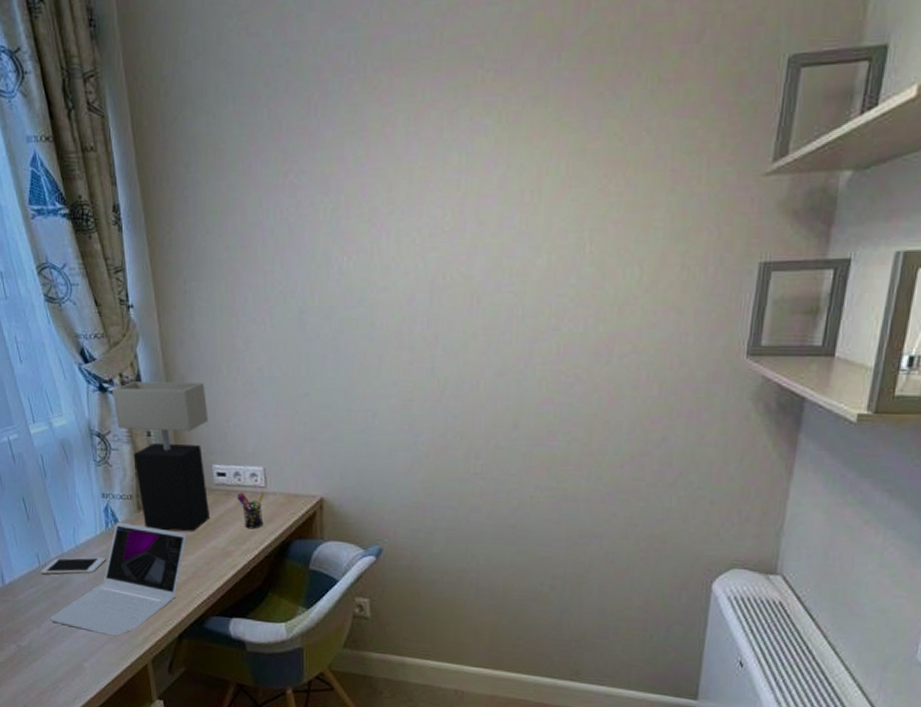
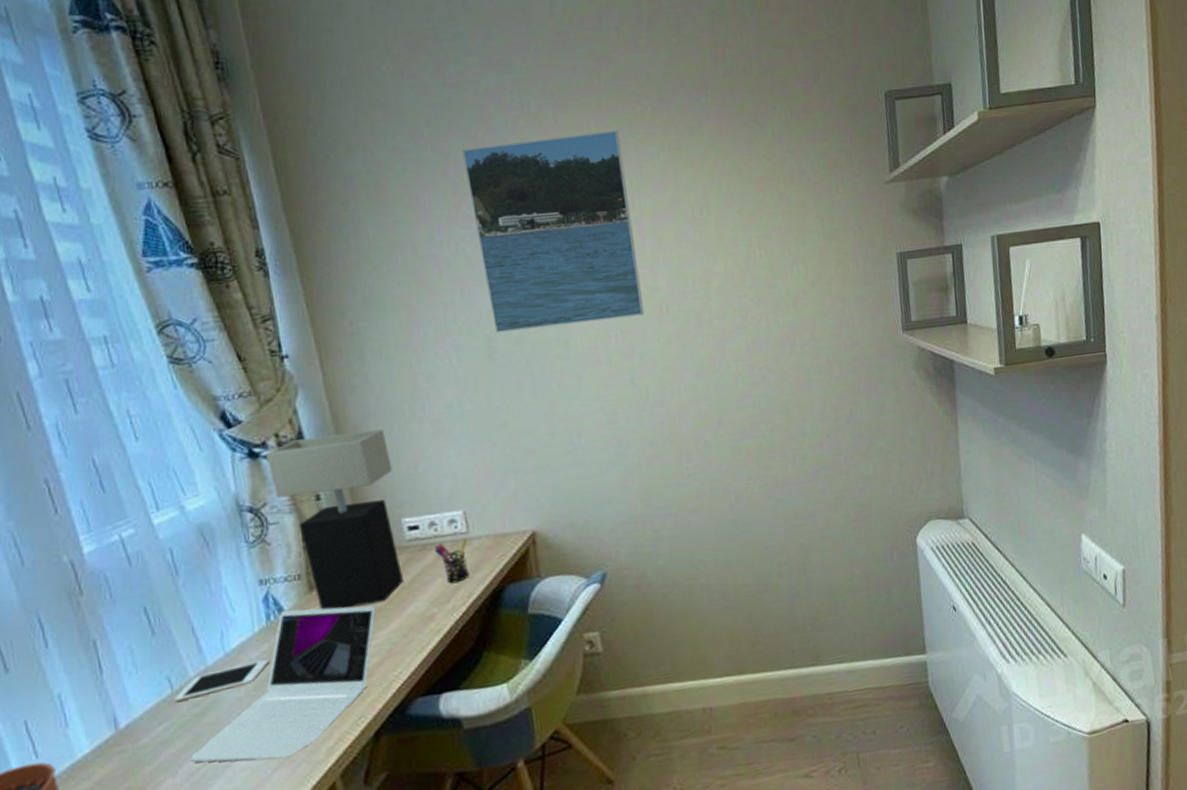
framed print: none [295,97,455,306] -> present [462,130,645,333]

